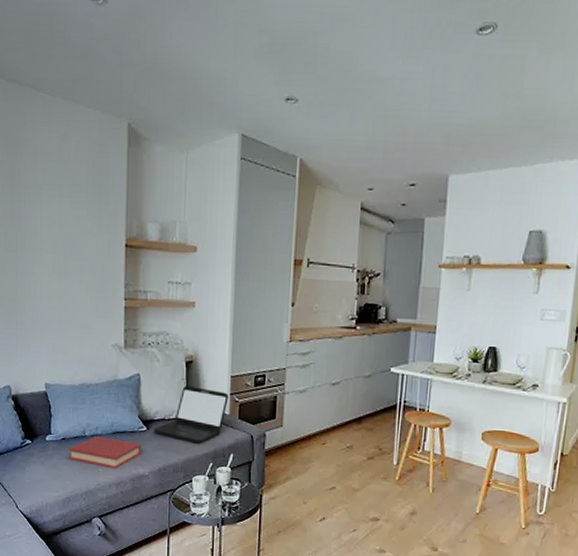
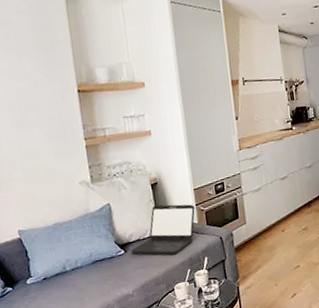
hardback book: present [68,436,141,469] -> none [51,266,123,298]

